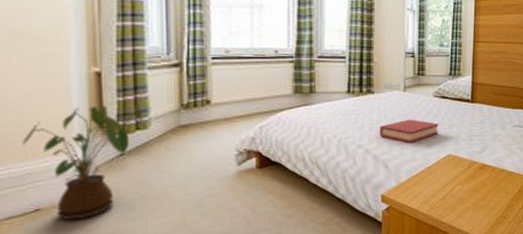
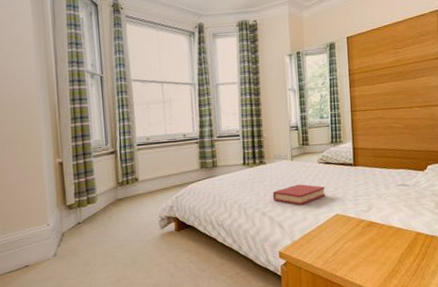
house plant: present [22,105,147,221] -> none [16,185,95,274]

